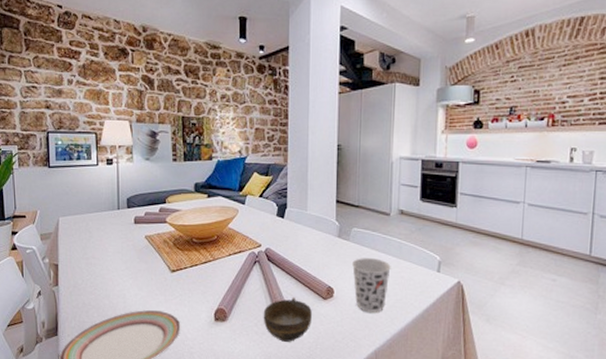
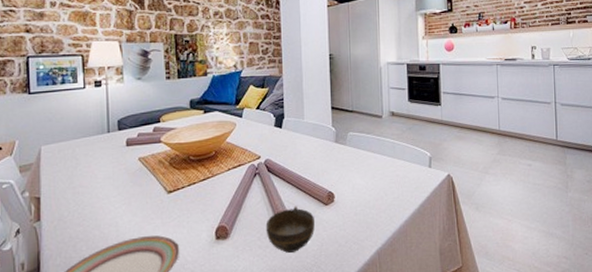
cup: present [351,258,391,312] -> none [349,160,387,213]

